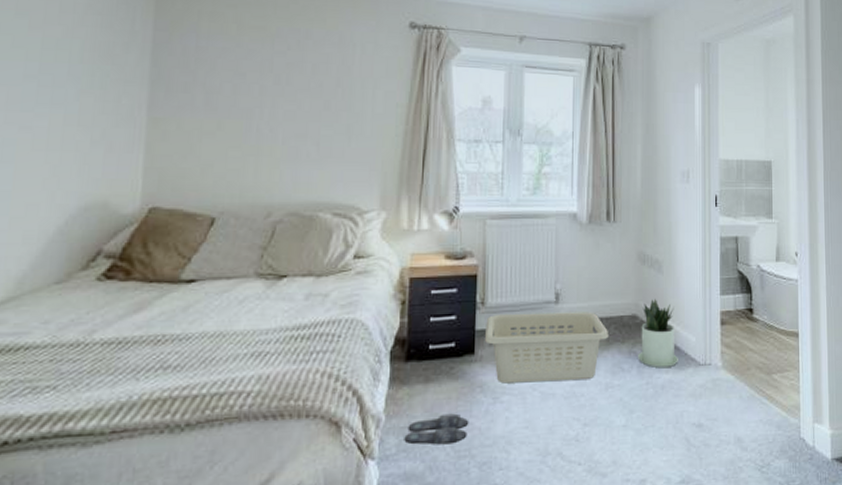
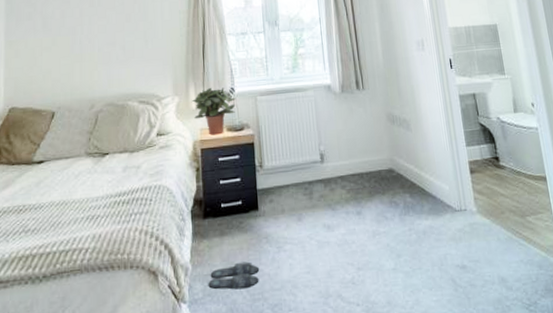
potted plant: none [404,205,459,262] -> present [192,87,236,135]
laundry basket: present [485,312,609,384] -> none [265,168,371,234]
planter: present [638,299,678,368] -> none [397,154,436,215]

